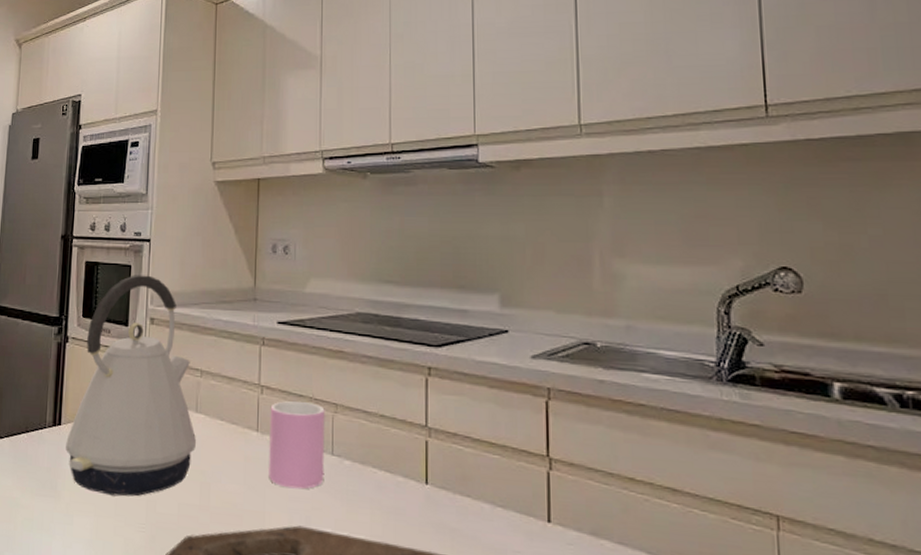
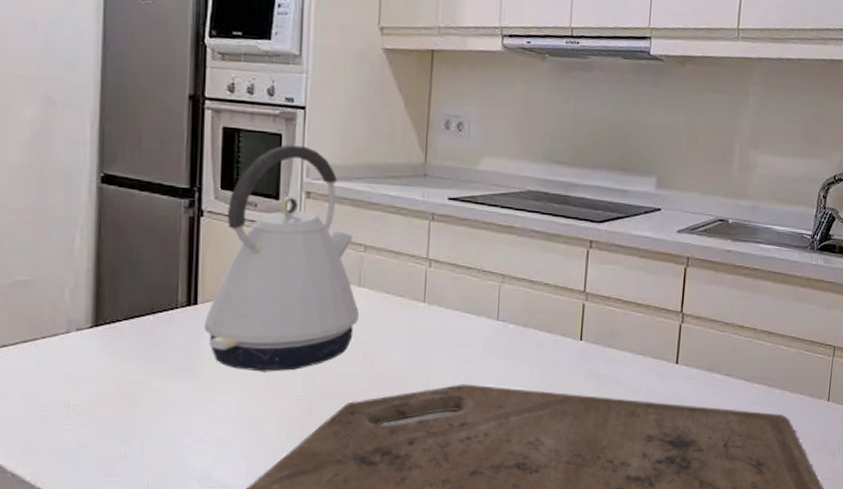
cup: present [269,401,325,490] -> none [435,273,493,352]

